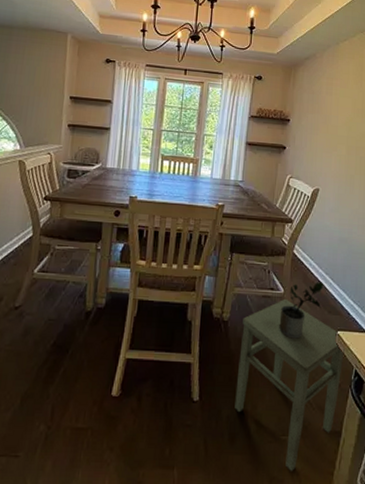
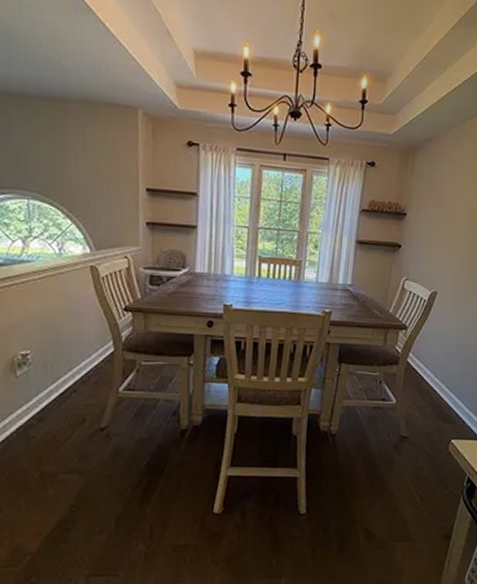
stool: present [235,298,345,472] -> none [343,409,458,575]
potted plant: present [279,282,324,340] -> none [390,391,439,450]

